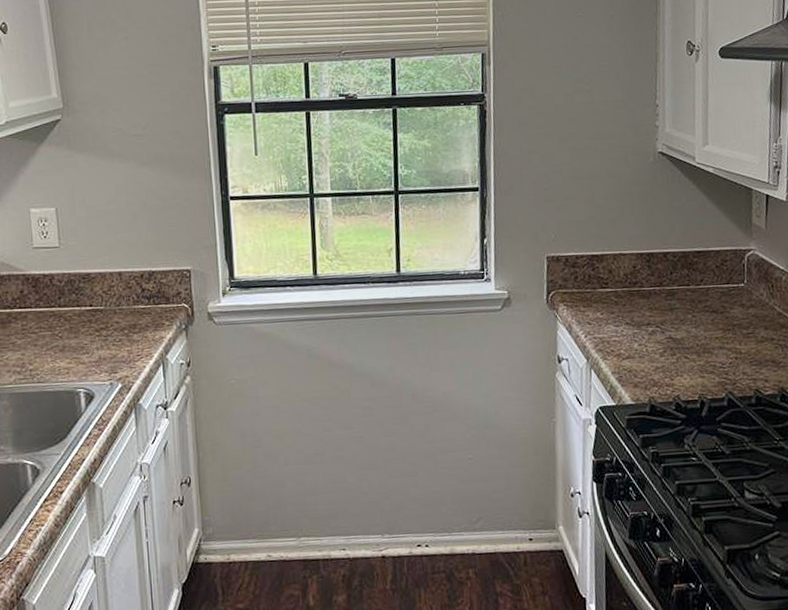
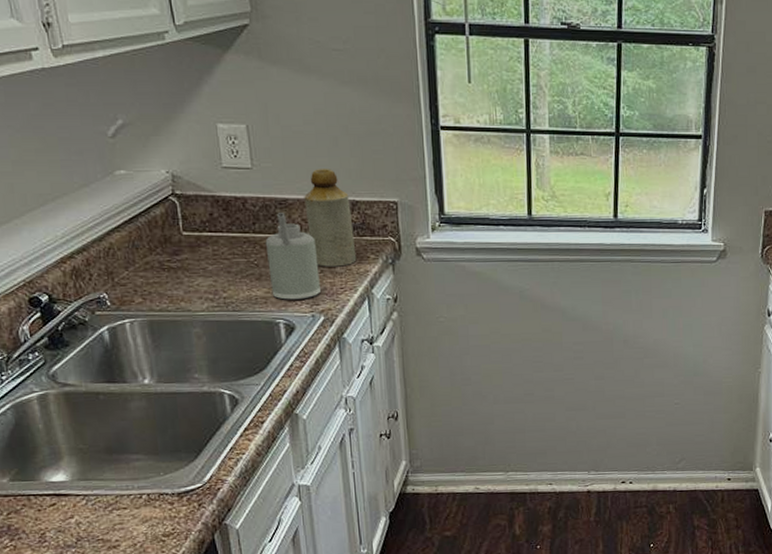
soap dispenser: none [69,286,118,370] -> present [265,213,320,300]
bottle: none [105,243,153,336] -> present [304,169,357,267]

